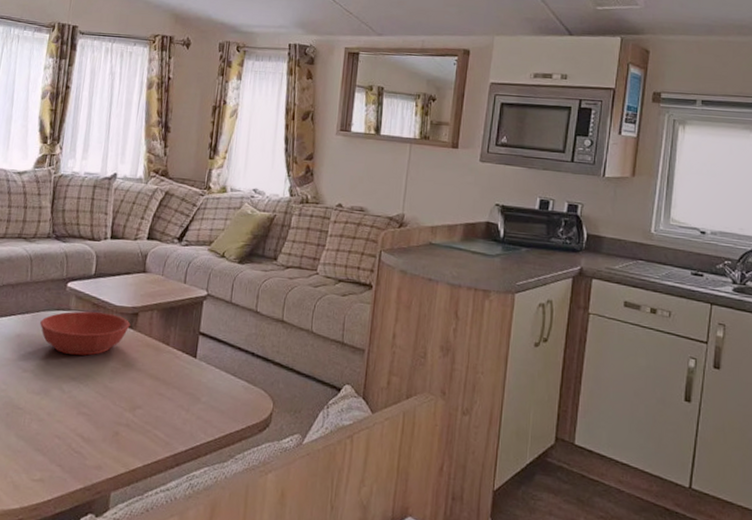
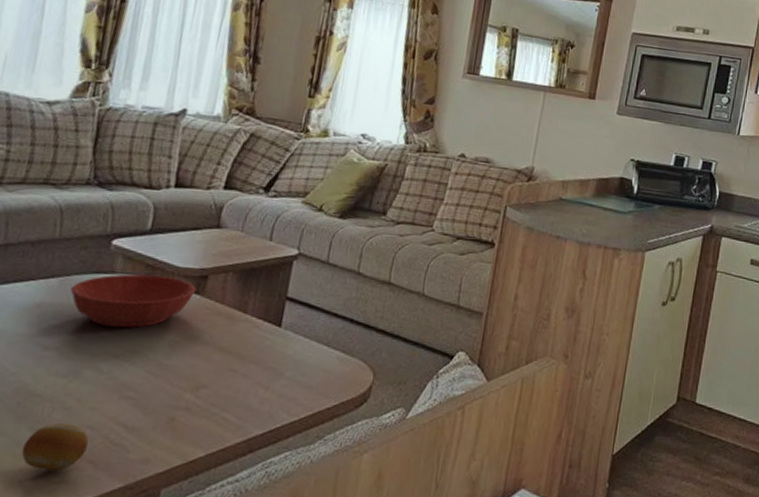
fruit: none [11,432,58,471] -> present [21,423,89,471]

